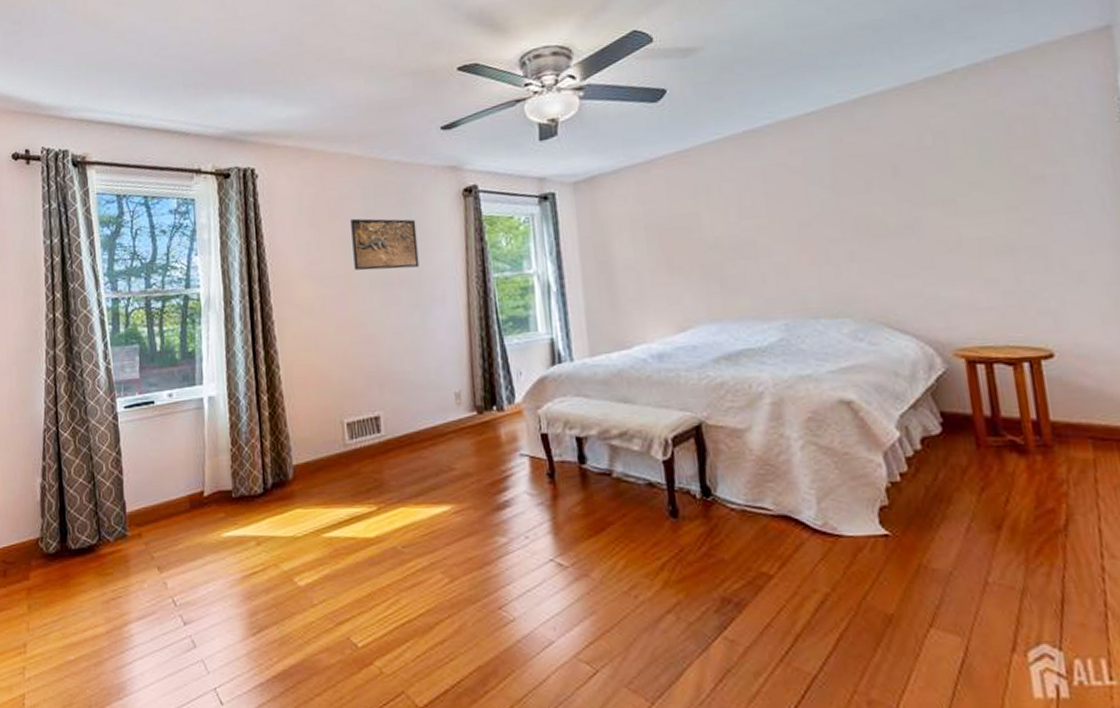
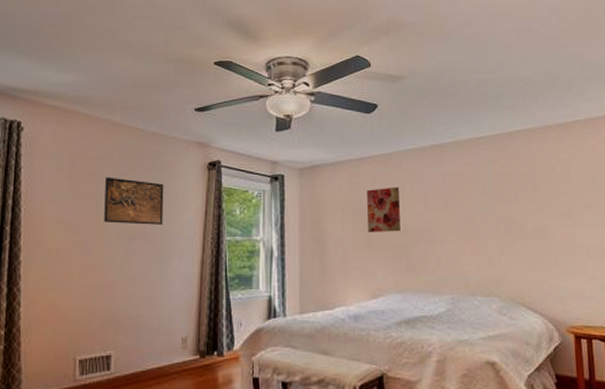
wall art: none [661,190,710,251] -> present [367,187,401,232]

